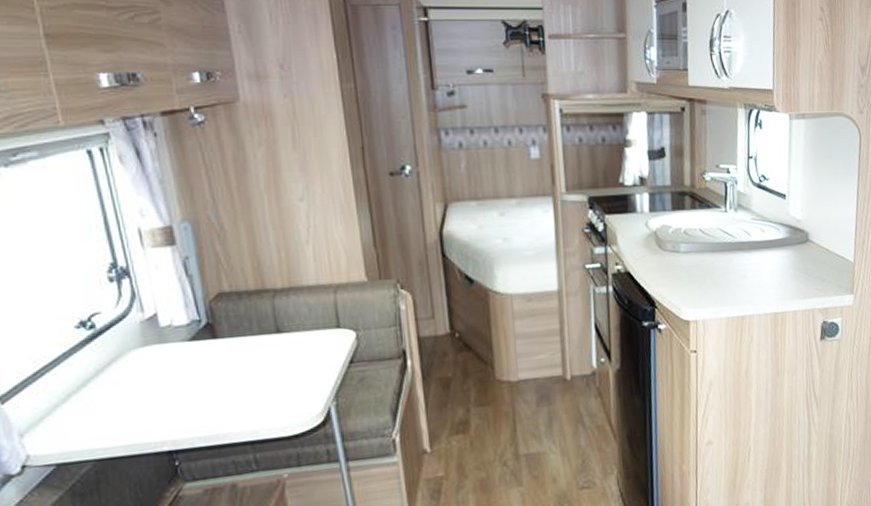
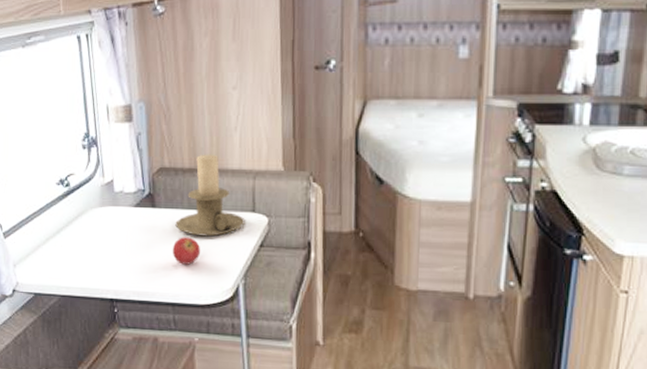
fruit: none [243,365,280,397] -> present [172,237,200,265]
candle holder: none [245,271,330,363] -> present [175,154,245,237]

